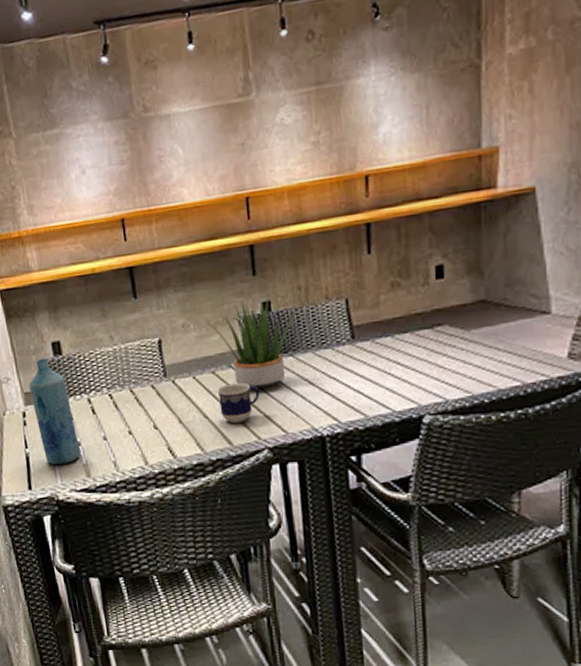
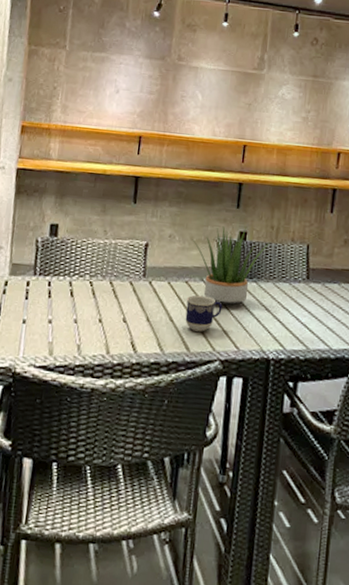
bottle: present [29,358,82,465] -> none [14,236,54,338]

